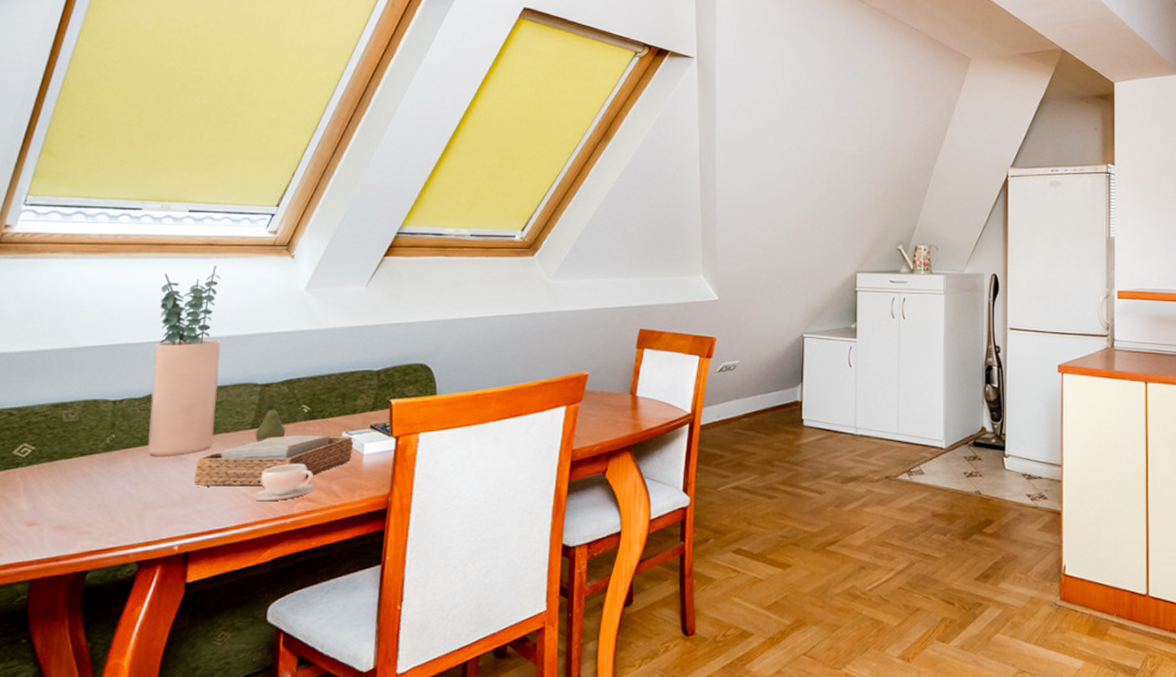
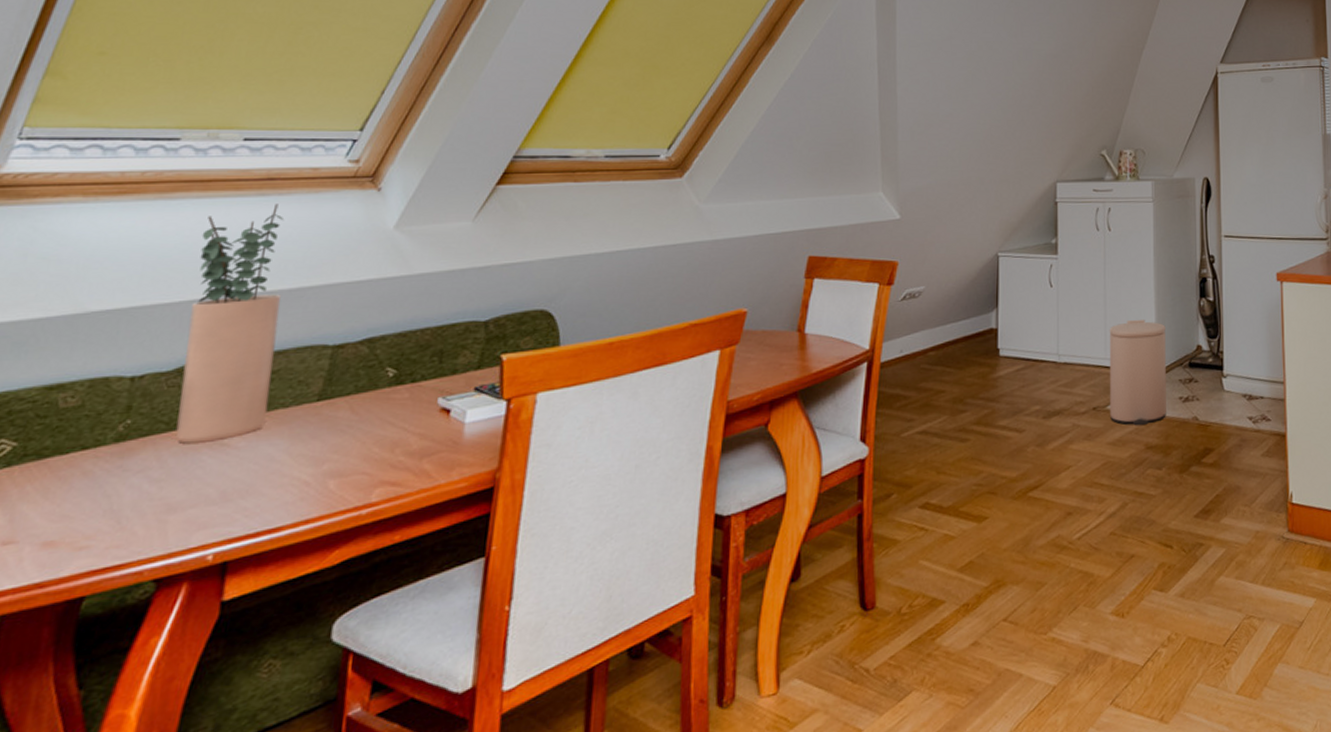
napkin holder: present [193,435,353,487] -> none [237,402,452,478]
teacup: present [250,464,316,502] -> none [314,440,402,491]
fruit: present [255,404,286,441] -> none [322,369,364,416]
pedal bin: none [901,400,953,496] -> present [1109,319,1166,426]

